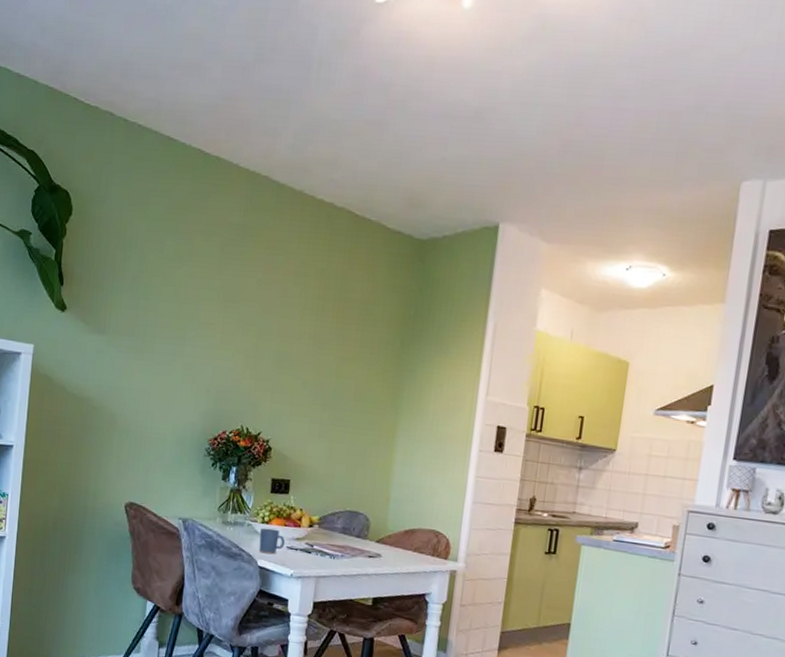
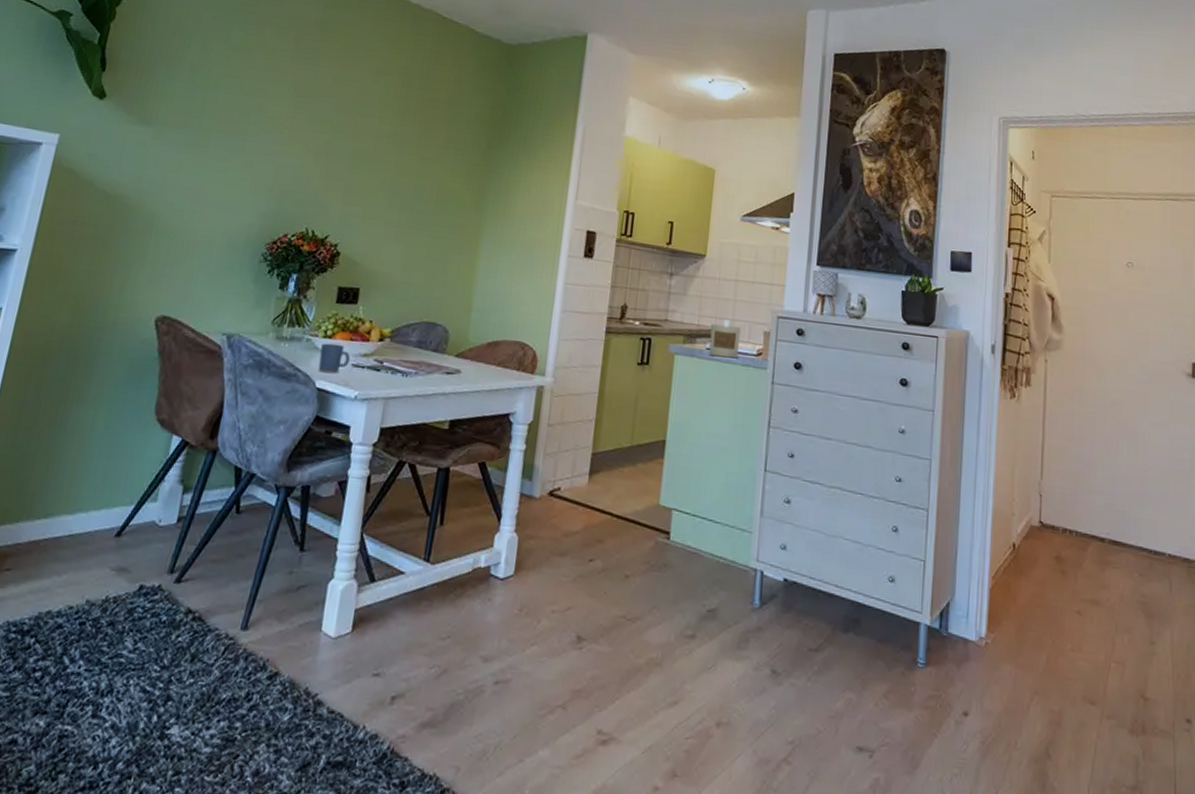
candle: none [615,513,650,551] -> present [709,320,742,359]

